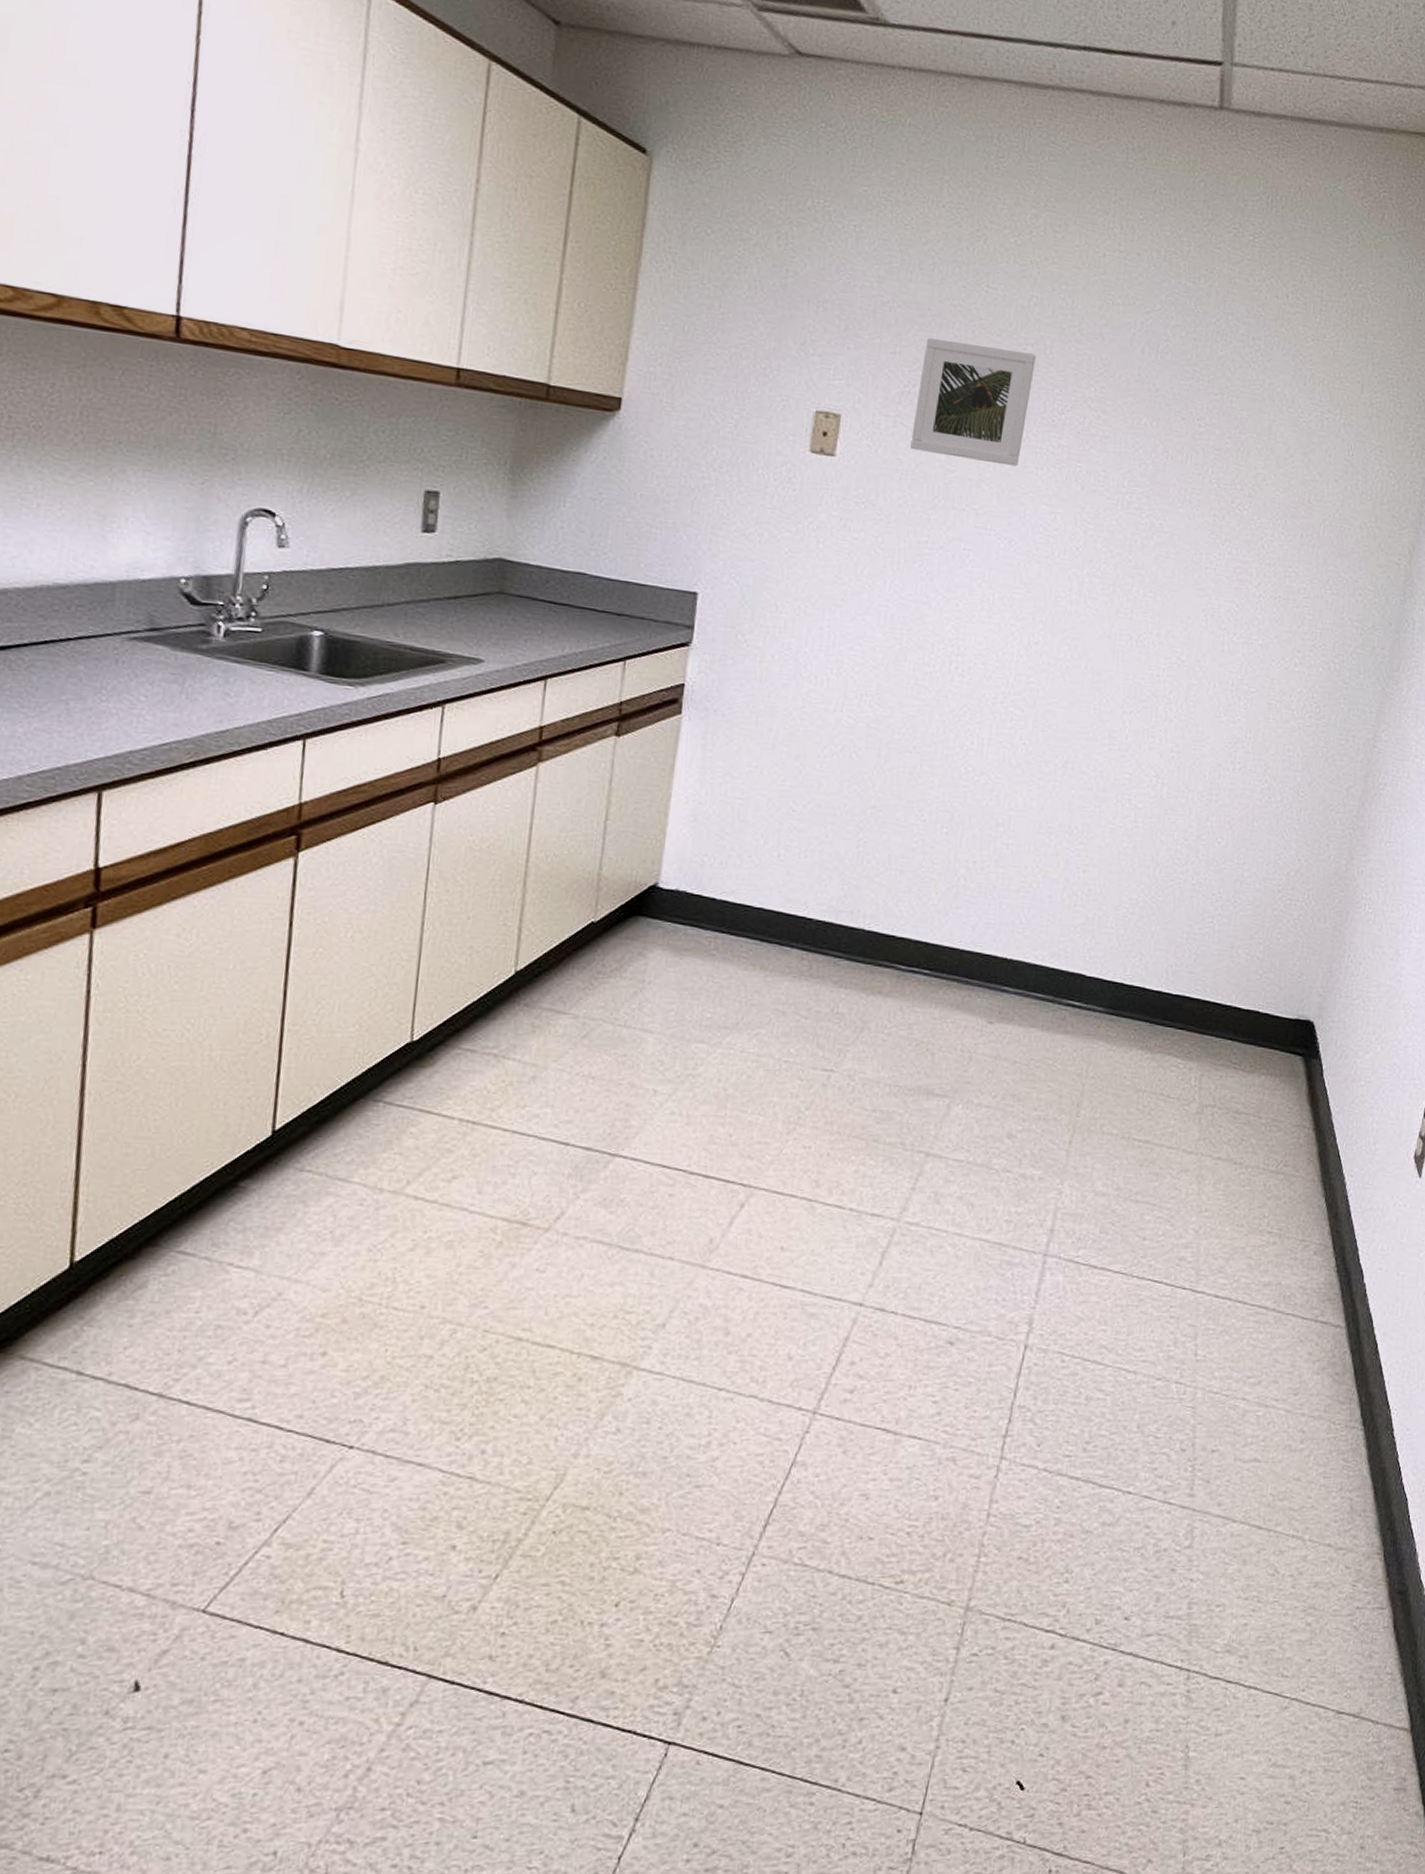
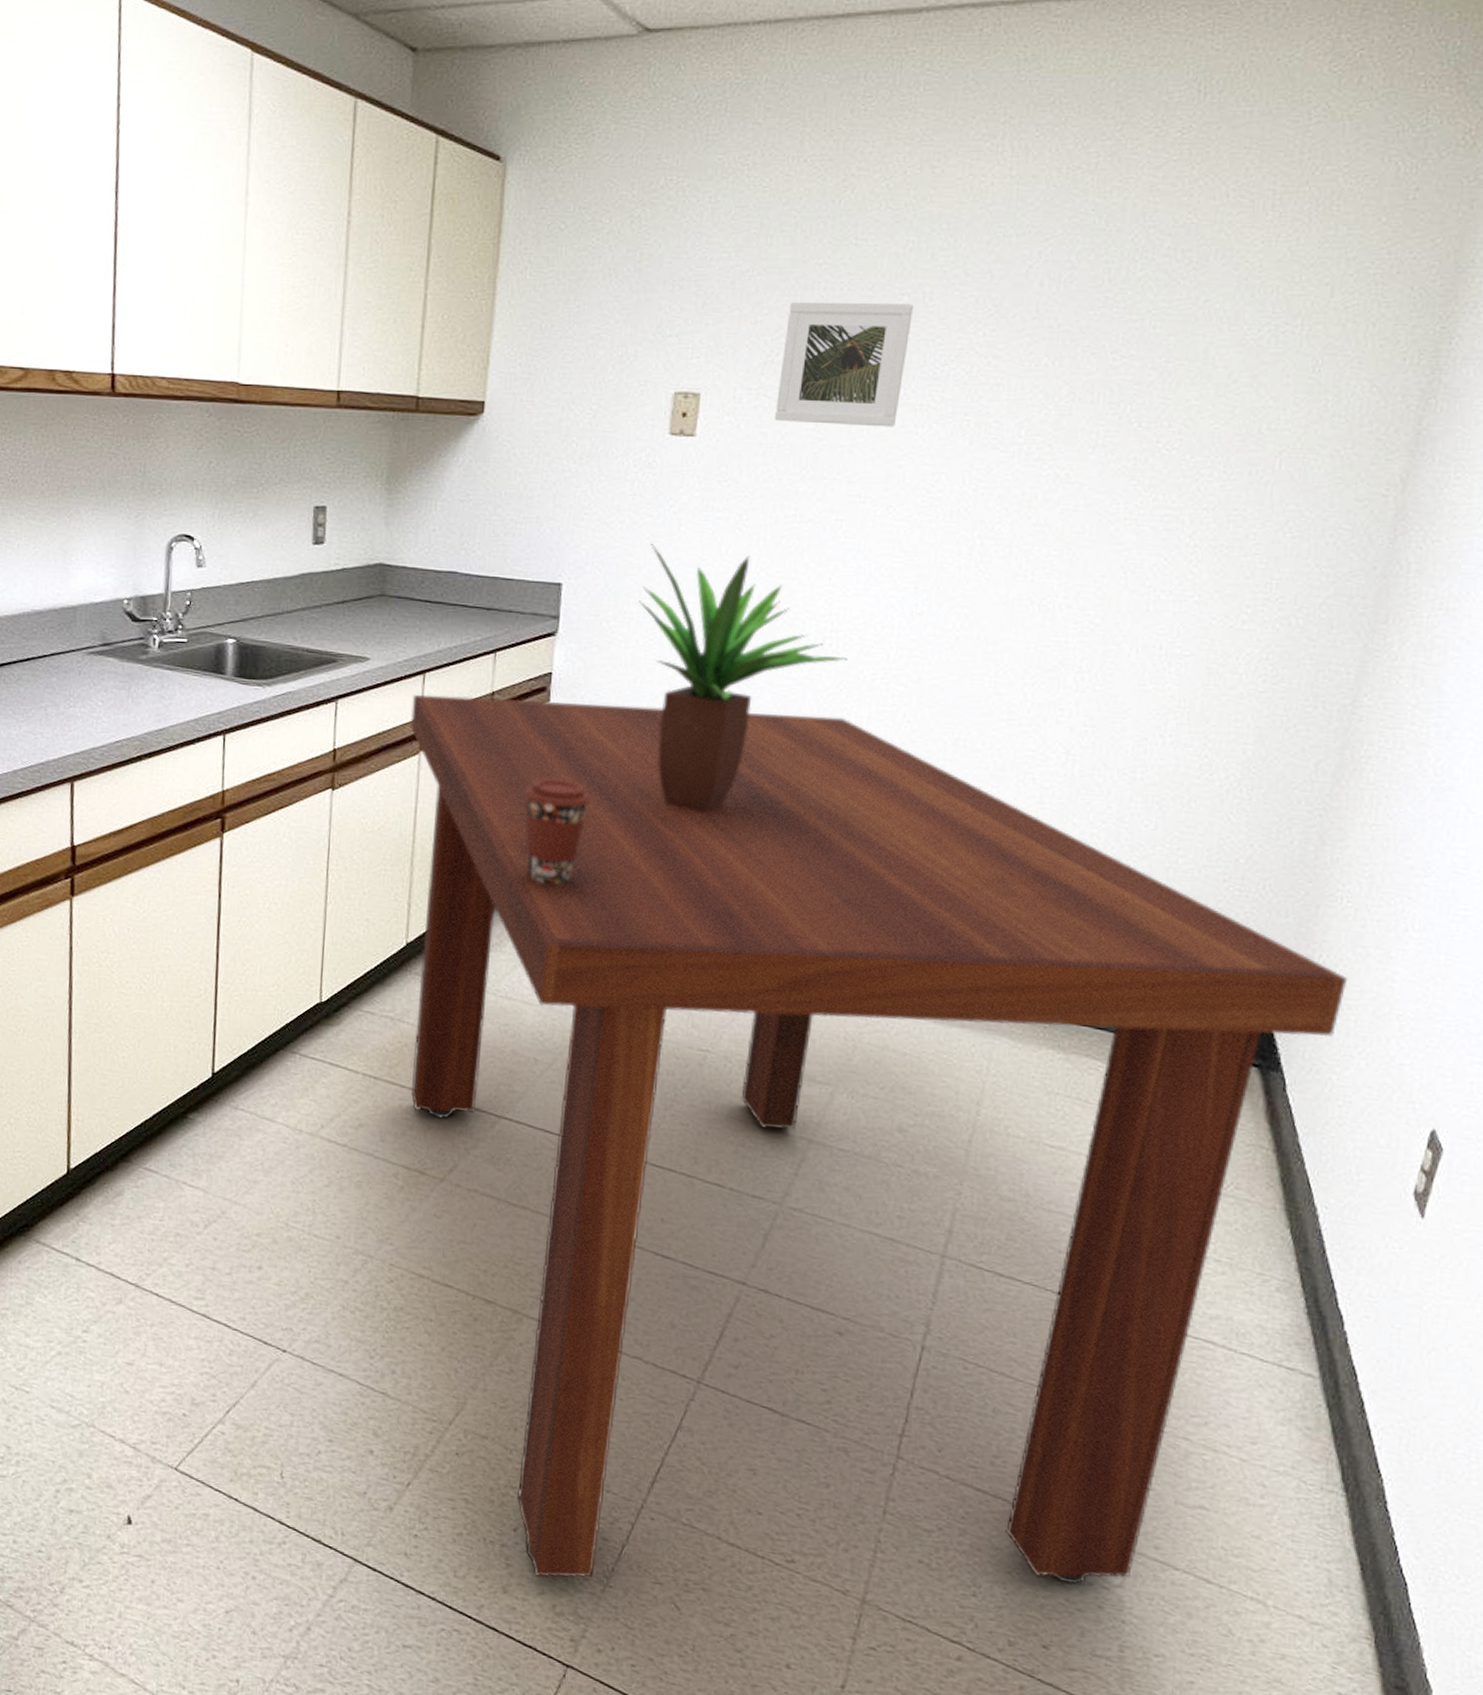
dining table: none [514,701,1369,1652] -> present [410,694,1348,1585]
coffee cup: none [650,793,722,905] -> present [523,778,592,885]
potted plant: none [776,559,972,830] -> present [639,544,848,813]

